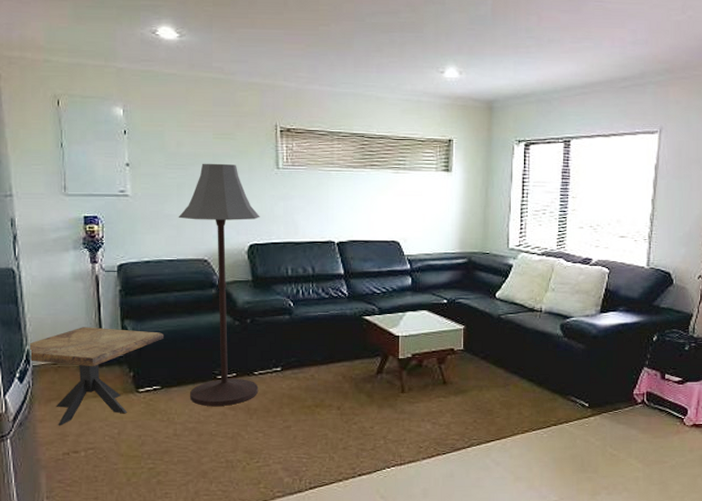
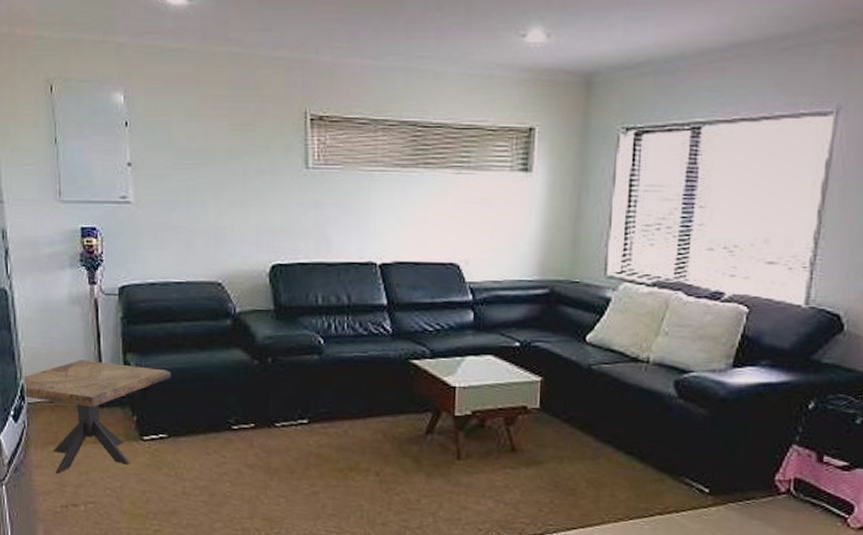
floor lamp: present [178,163,260,406] -> none [187,162,285,463]

